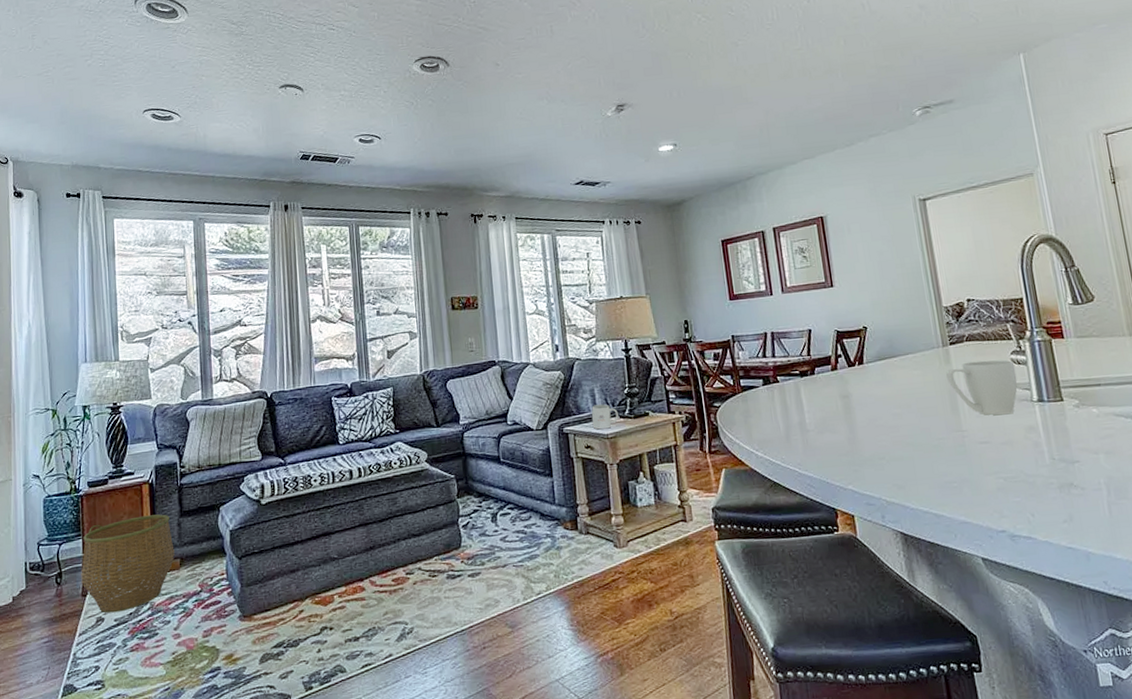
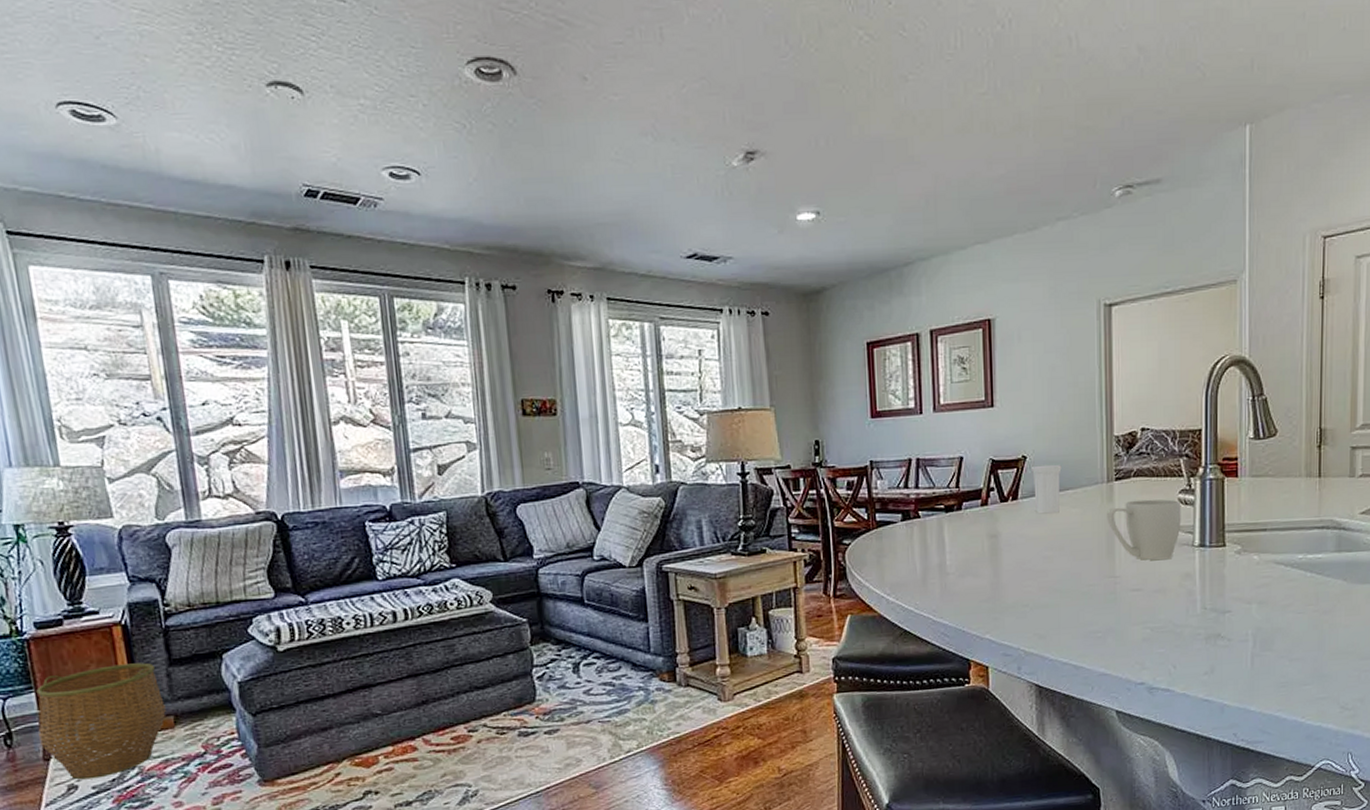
mug: present [591,404,619,430] -> none [697,538,730,568]
cup: none [872,332,903,377] -> present [1030,464,1062,515]

